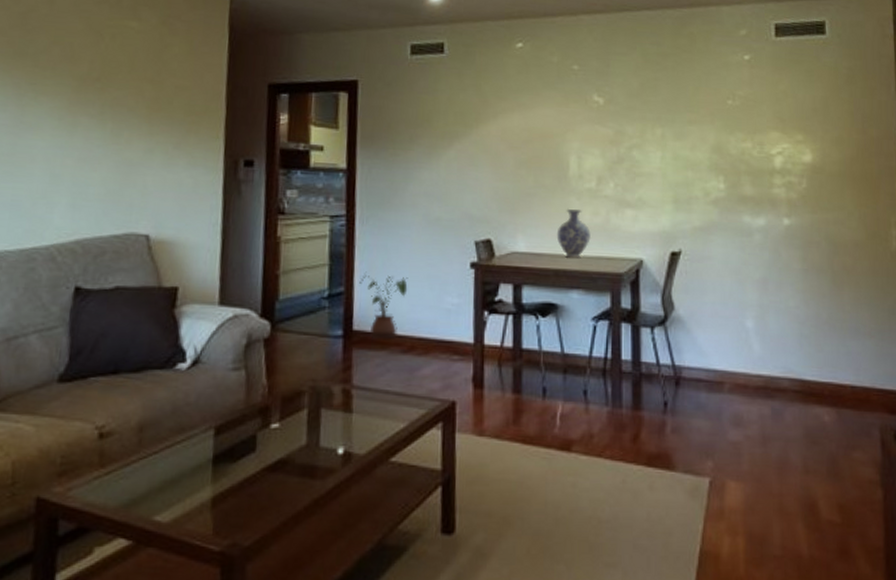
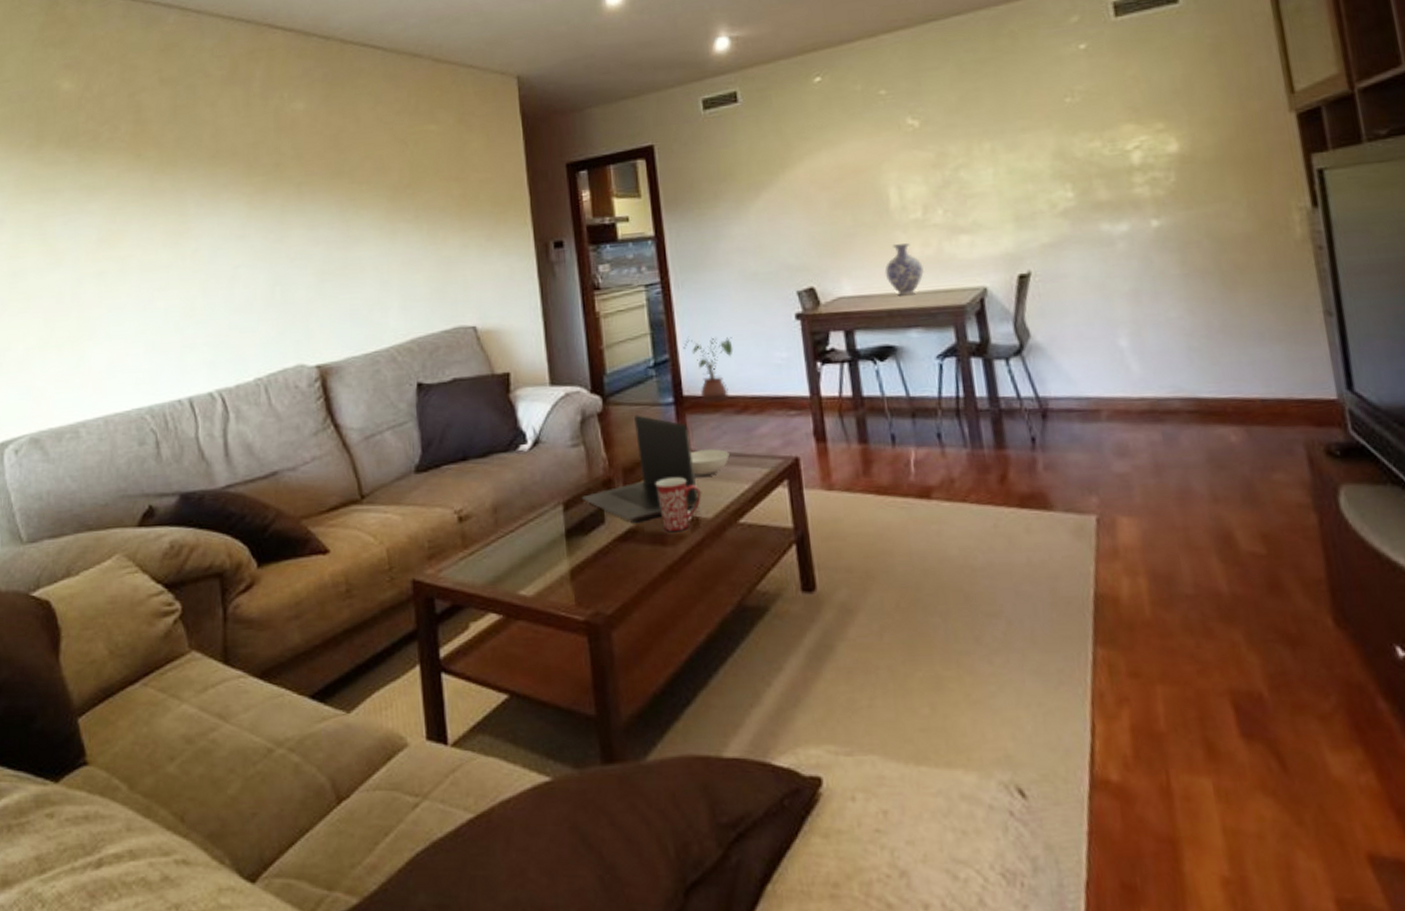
laptop computer: none [234,344,354,453] -> present [581,415,698,523]
mug: none [312,411,357,465] -> present [655,477,701,531]
bowl: none [351,385,390,412] -> present [690,449,730,477]

